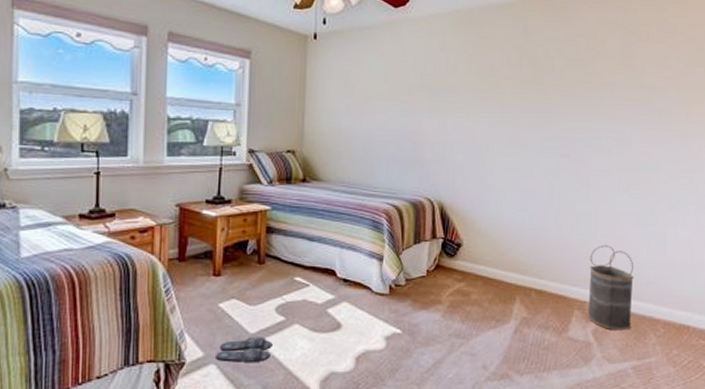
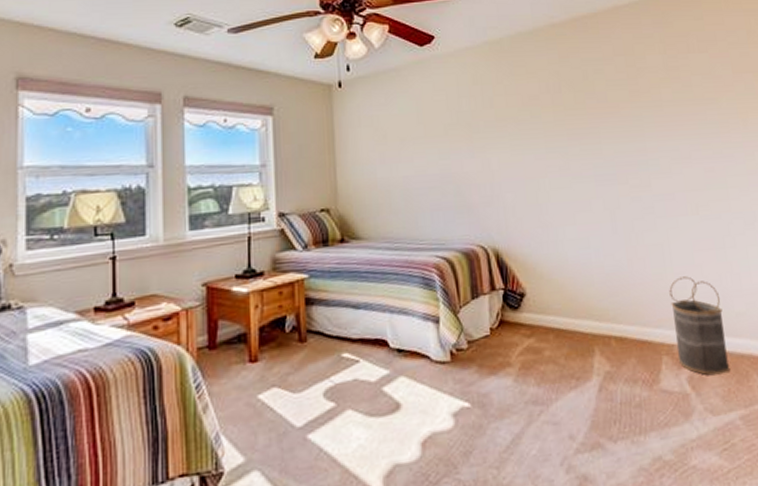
slippers: present [216,337,273,362] -> none [259,429,324,466]

